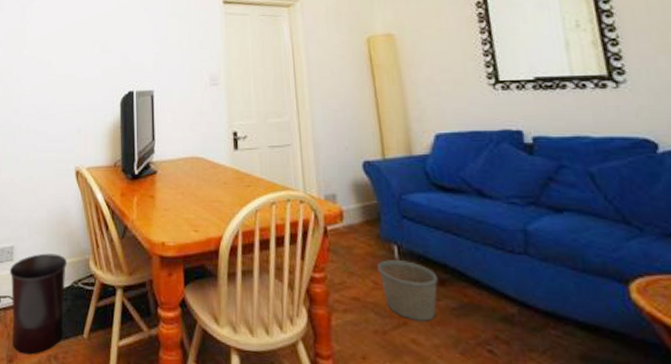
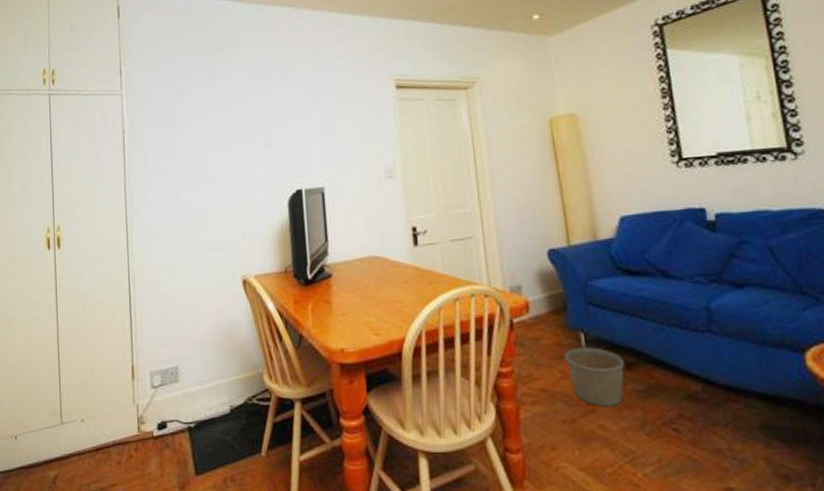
waste bin: present [9,253,68,355] -> none [175,370,239,479]

